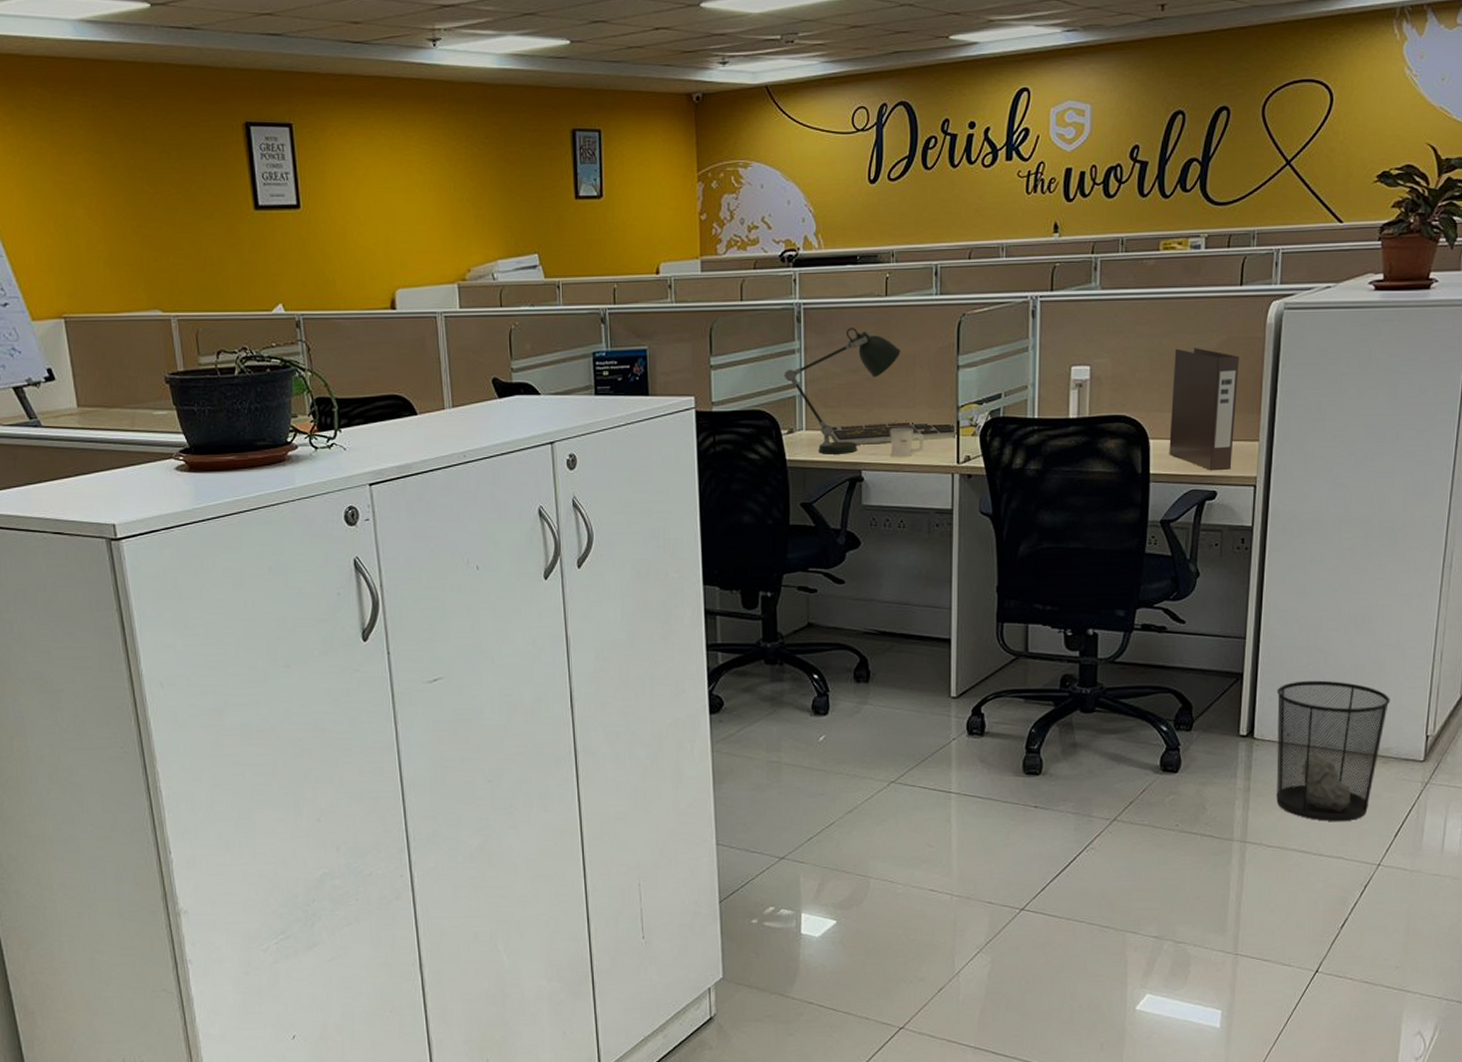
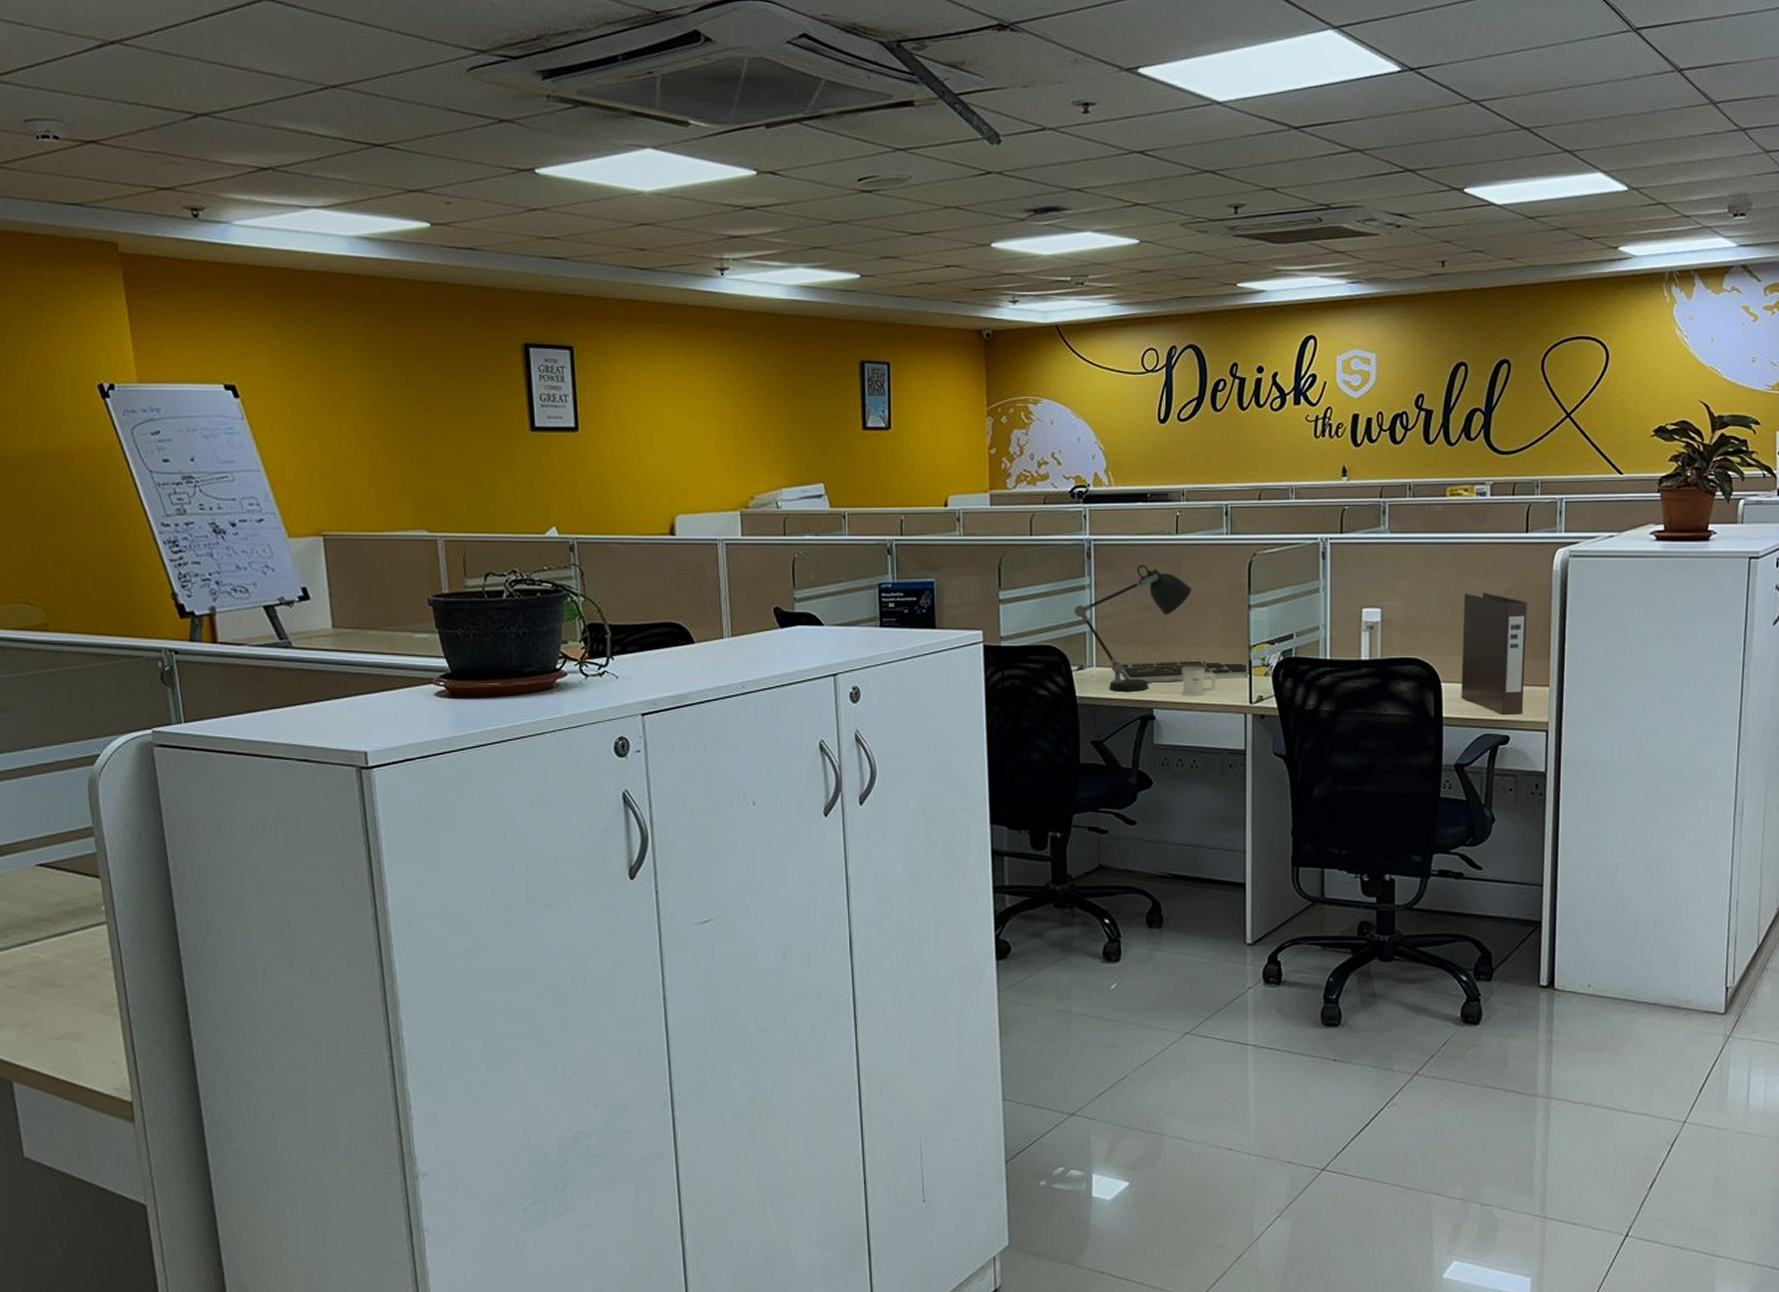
waste bin: present [1276,680,1390,821] -> none [1576,929,1688,1076]

